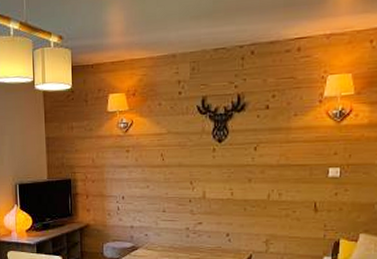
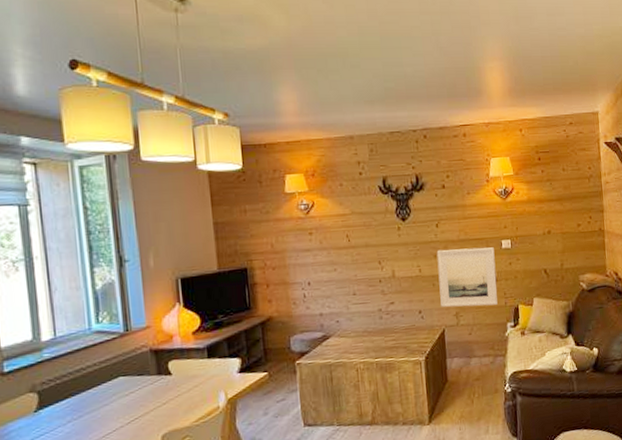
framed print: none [251,174,318,236] -> present [436,247,498,307]

